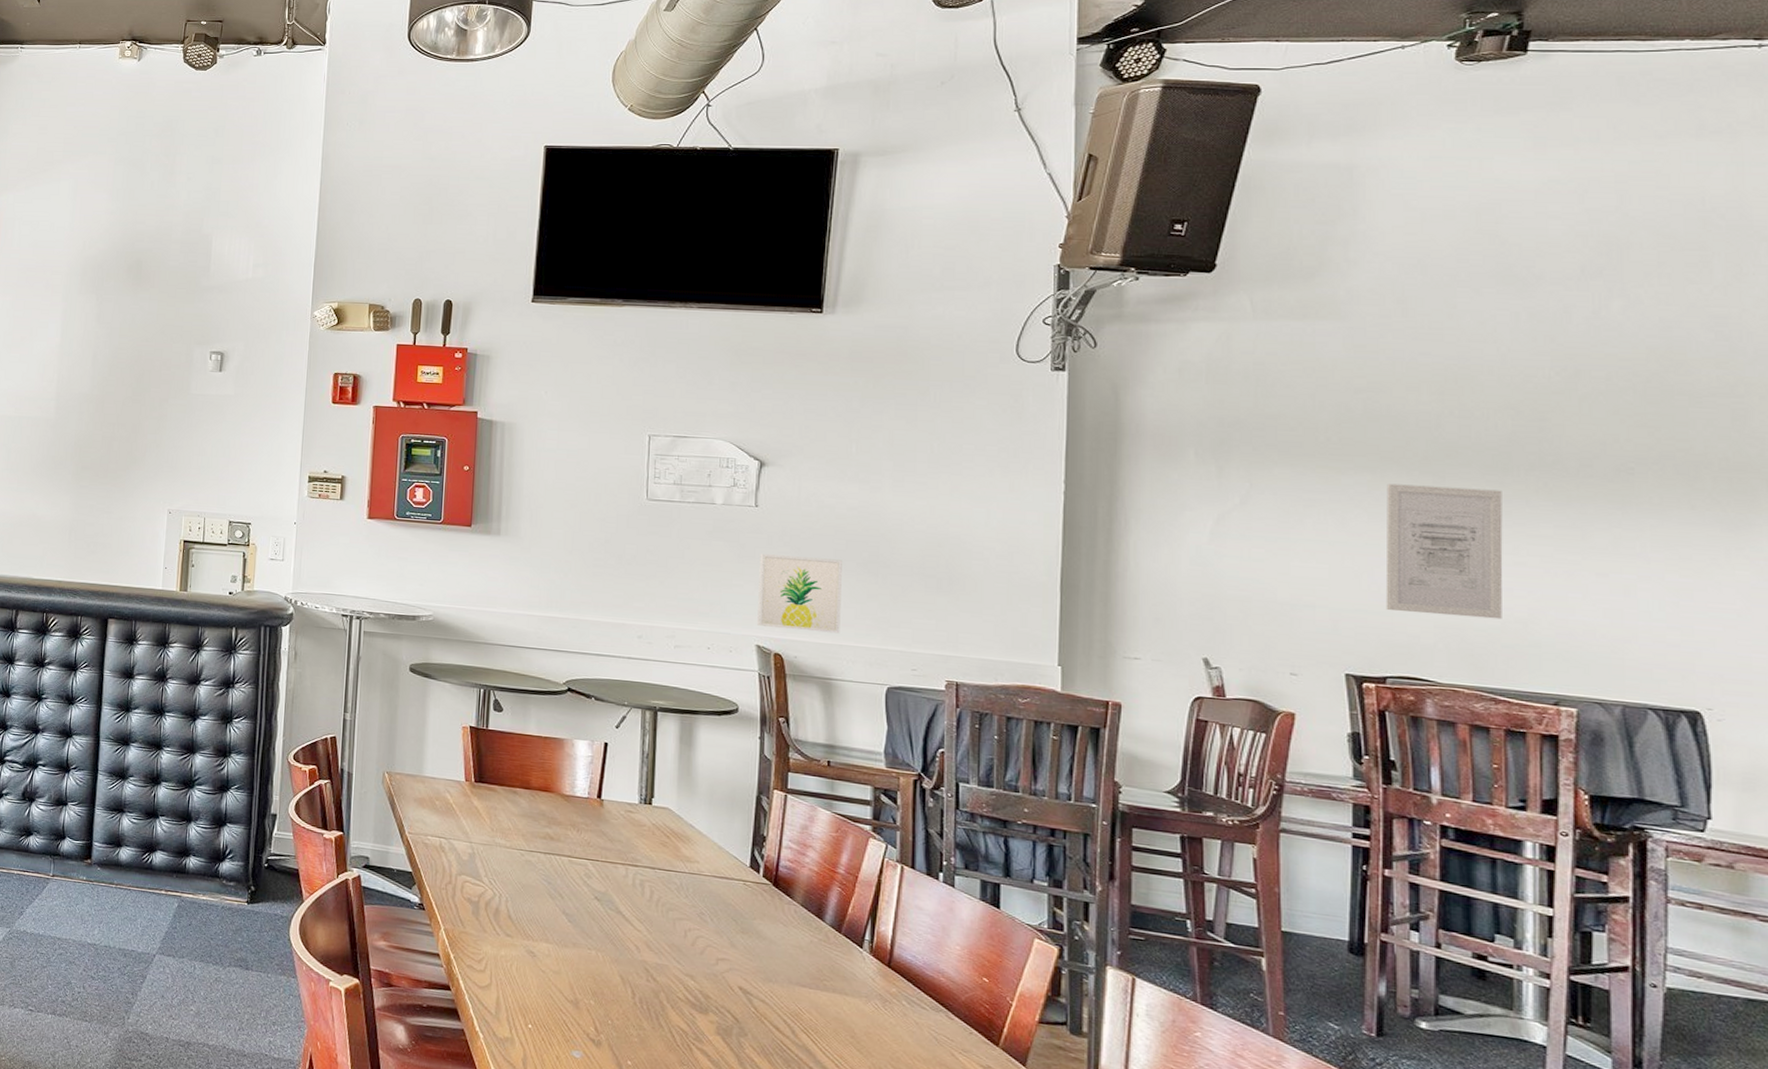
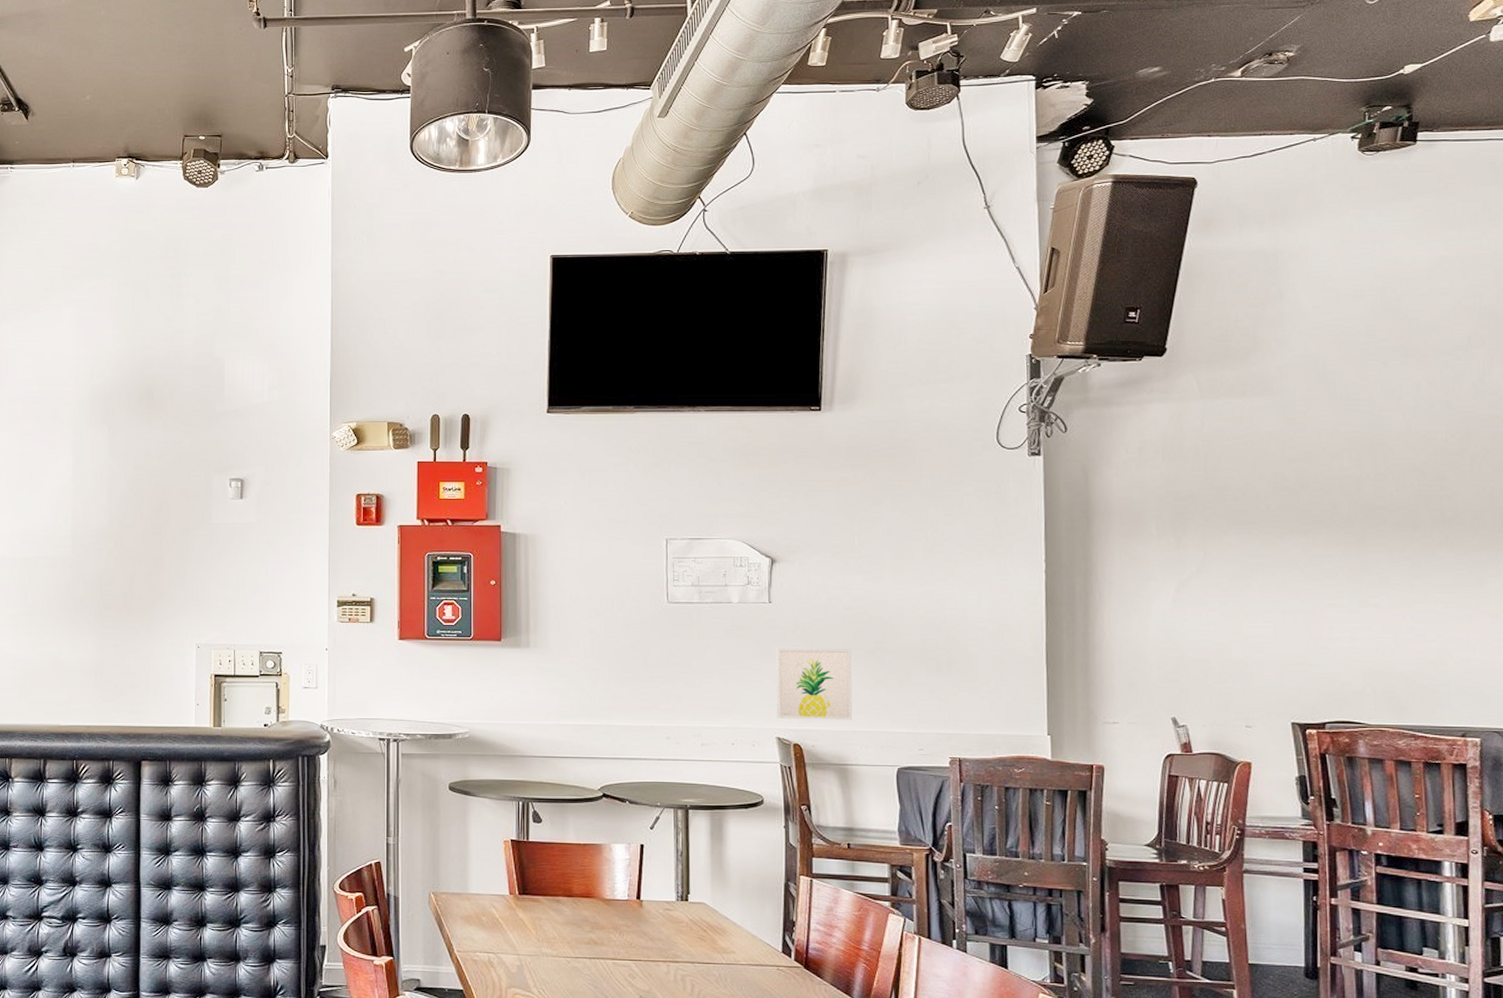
wall art: present [1385,483,1503,620] -> none [1318,545,1417,663]

